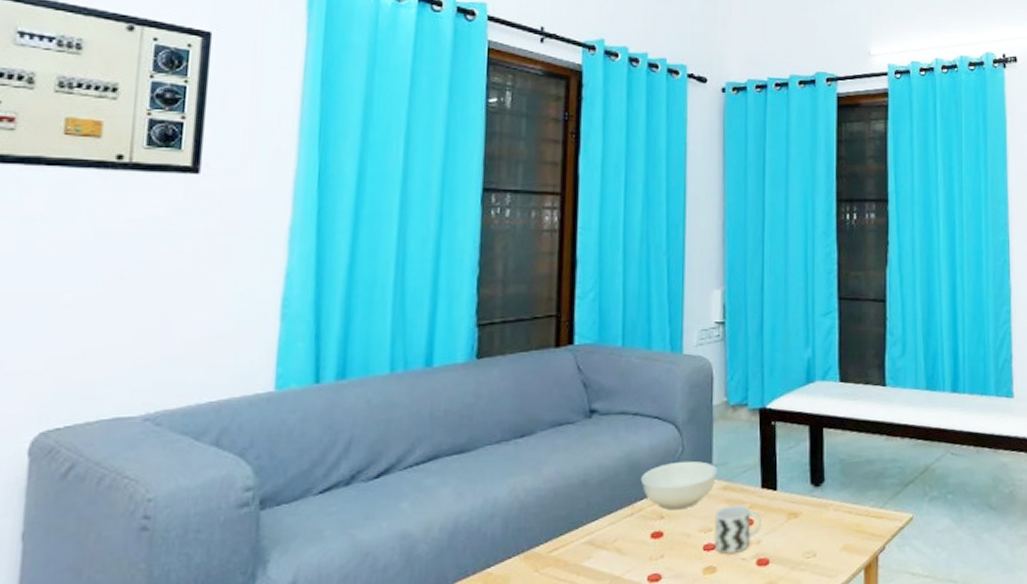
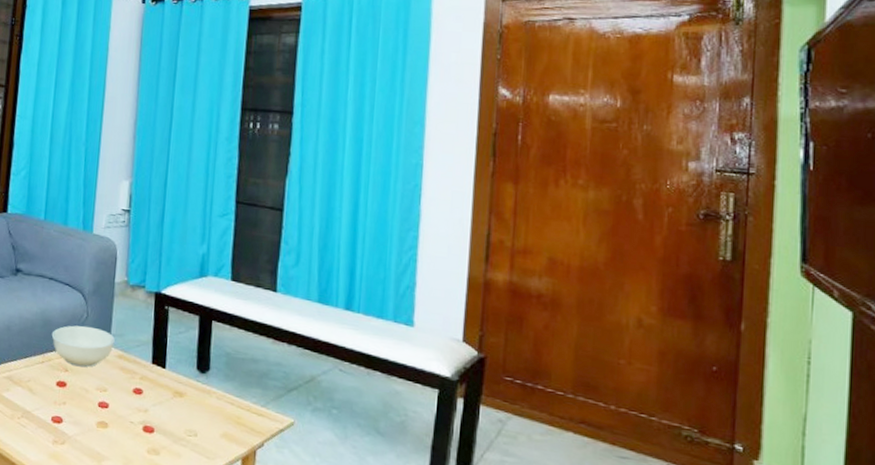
cup: present [714,504,761,554] -> none [108,372,150,416]

